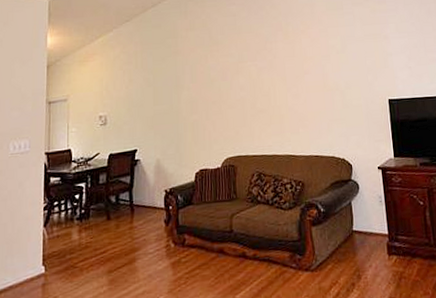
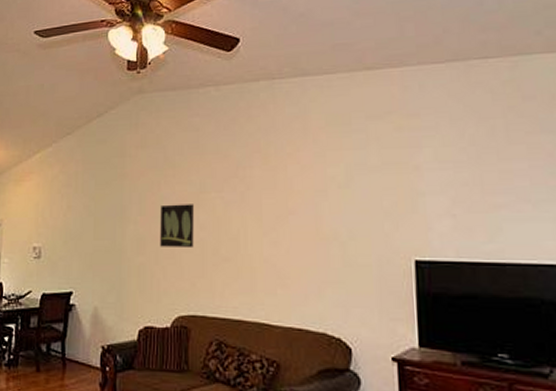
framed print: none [208,71,236,106] -> present [160,204,194,249]

